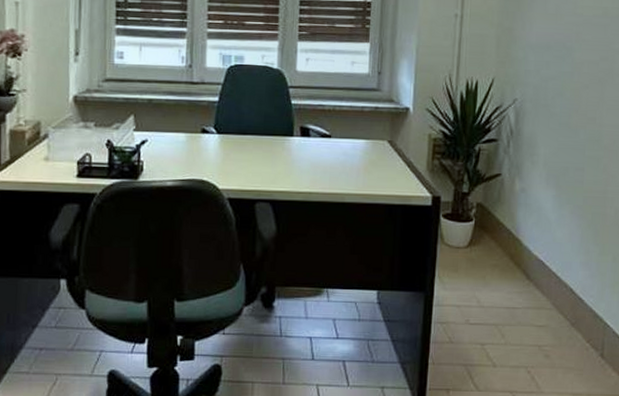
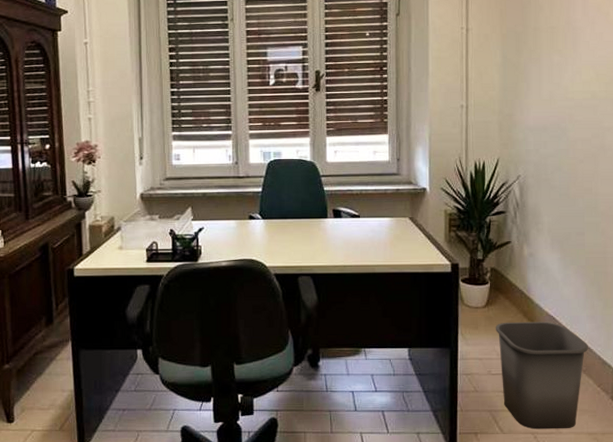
waste bin: none [478,265,579,388] -> present [496,321,588,430]

